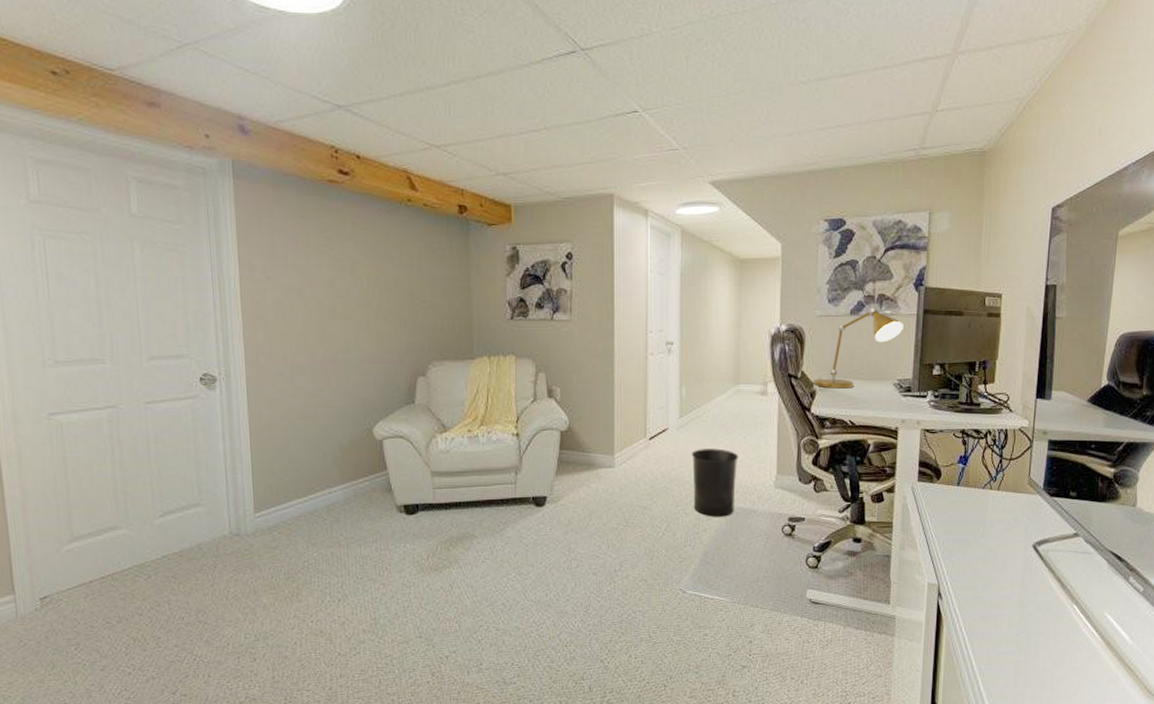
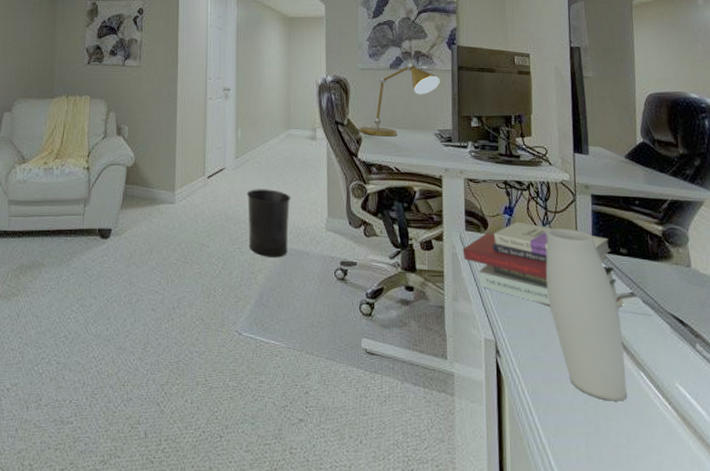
books: none [913,470,1067,550] -> present [462,221,624,308]
vase: none [993,475,1062,632] -> present [546,228,628,401]

